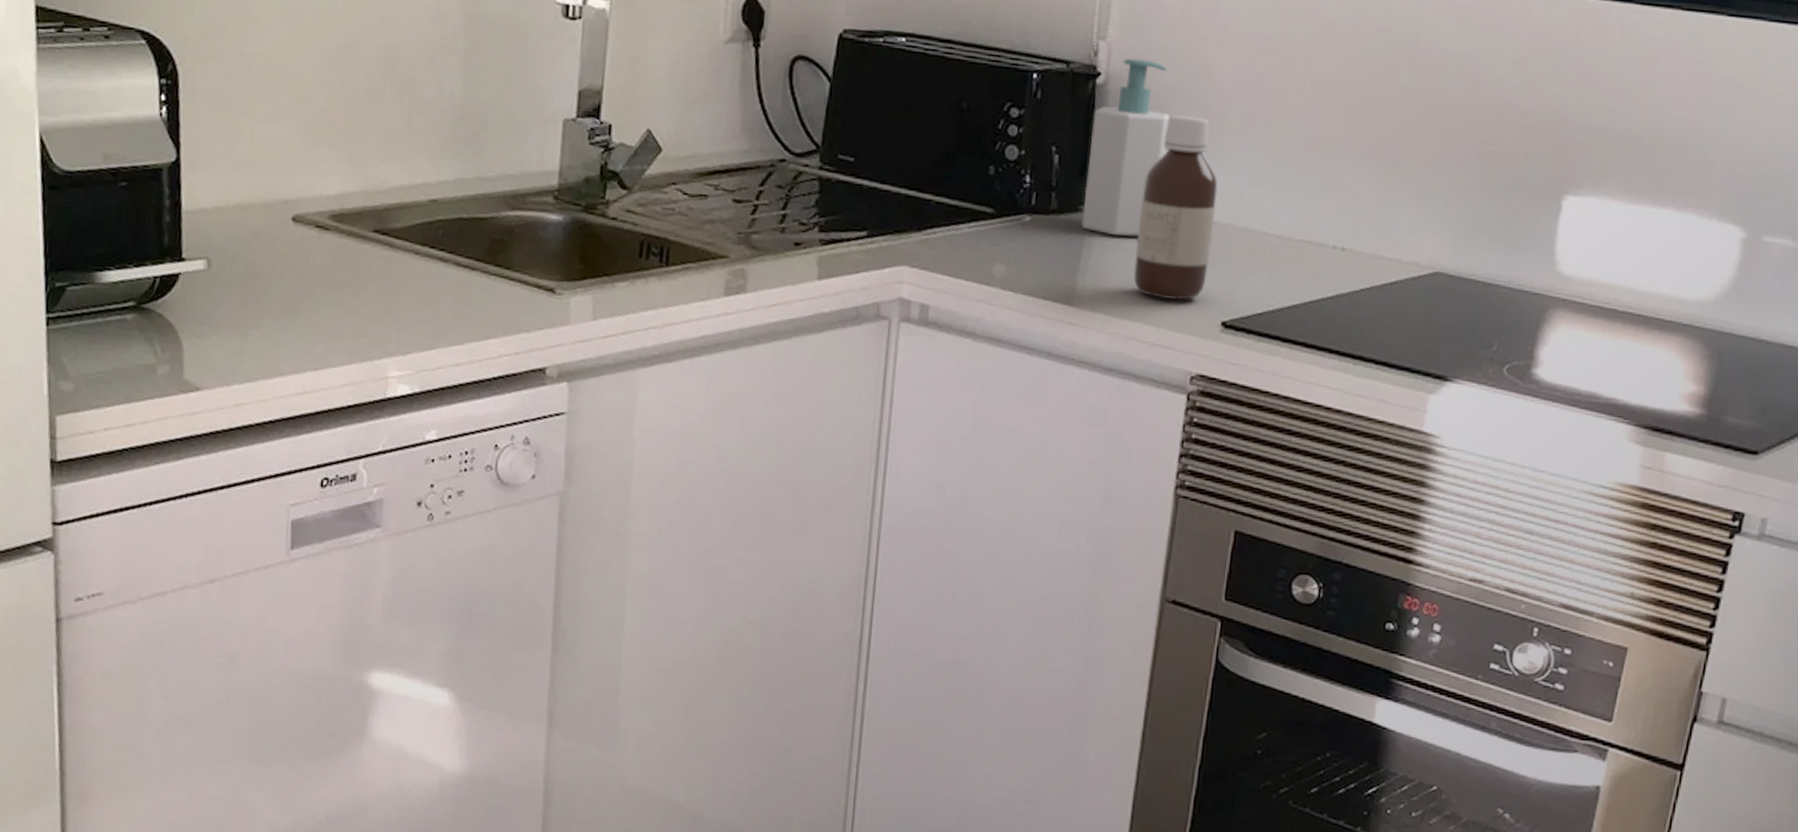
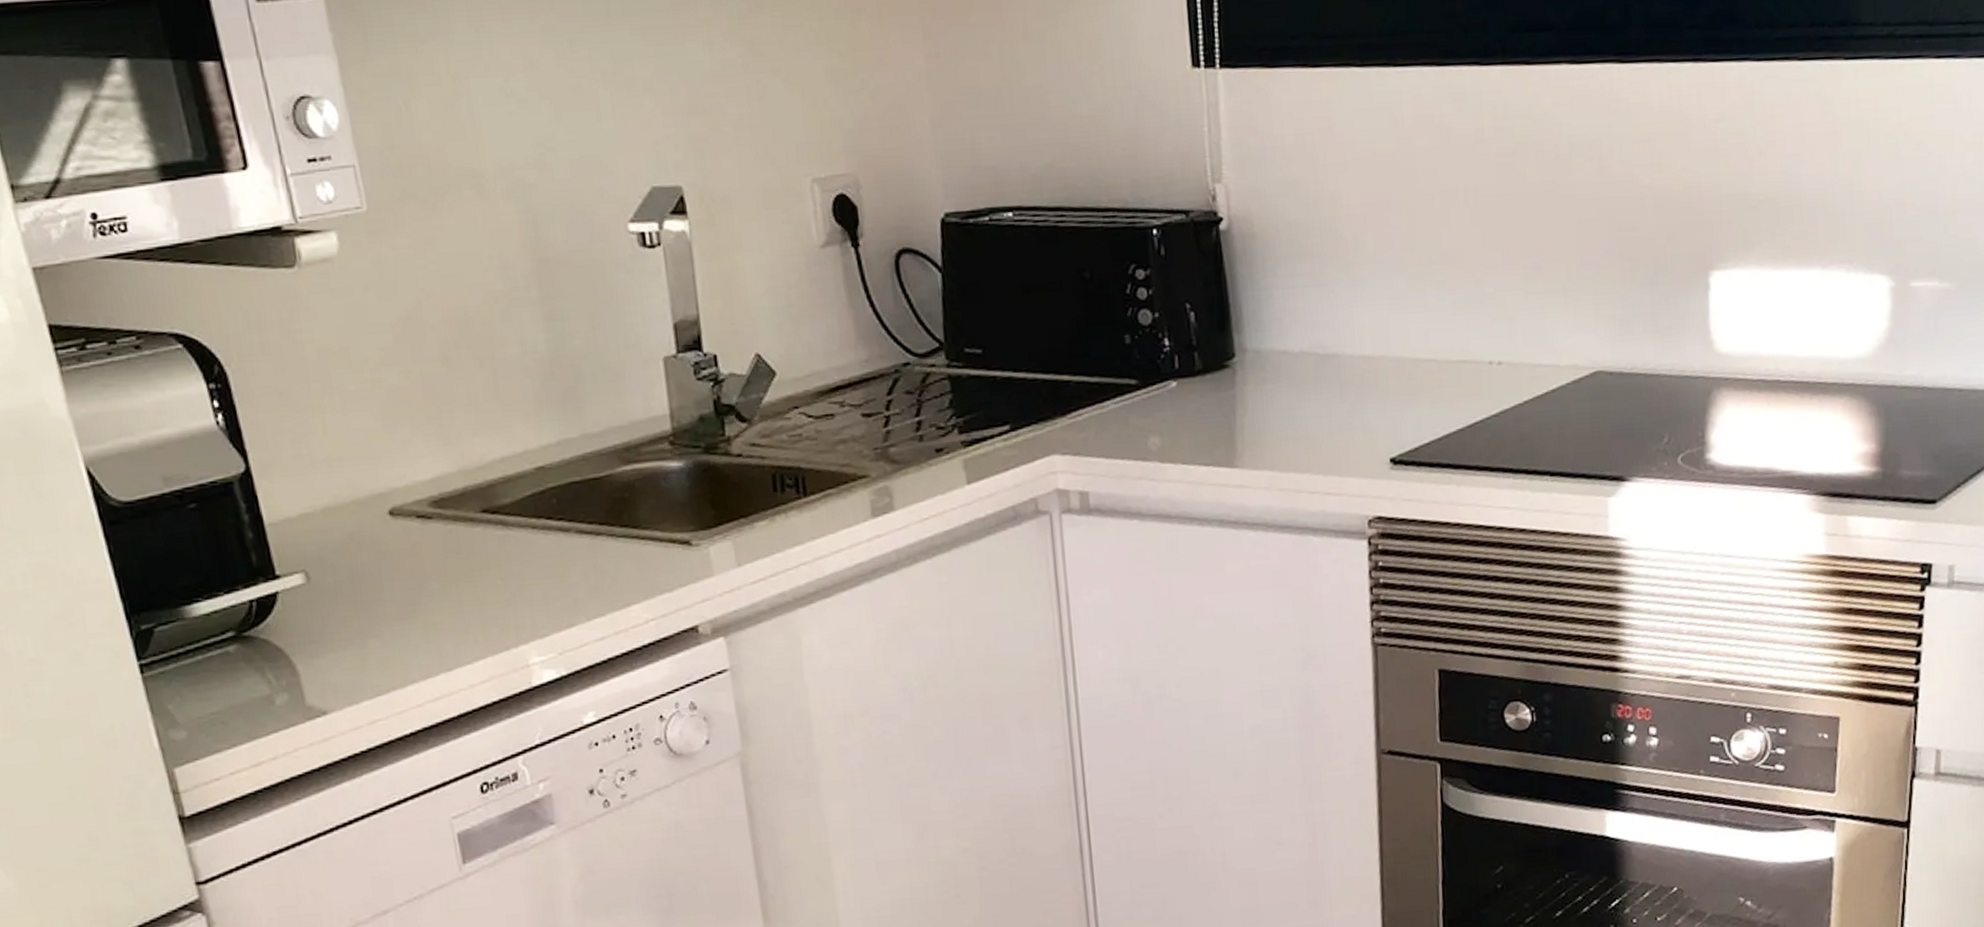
soap bottle: present [1081,58,1170,237] -> none [1223,196,1304,387]
bottle: present [1133,114,1218,301] -> none [1287,248,1368,446]

